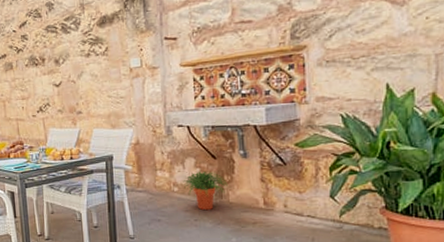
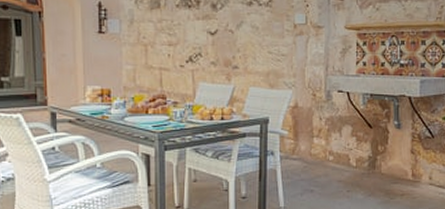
potted plant: present [183,171,228,210] -> none [338,140,381,180]

